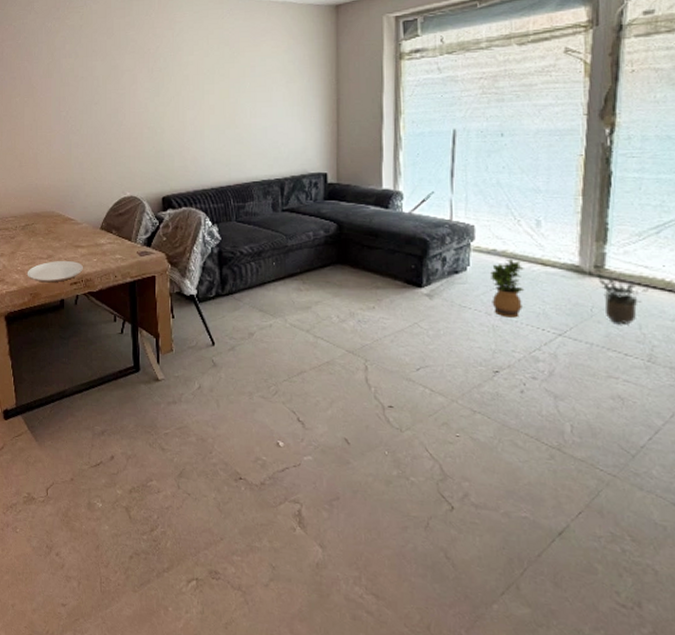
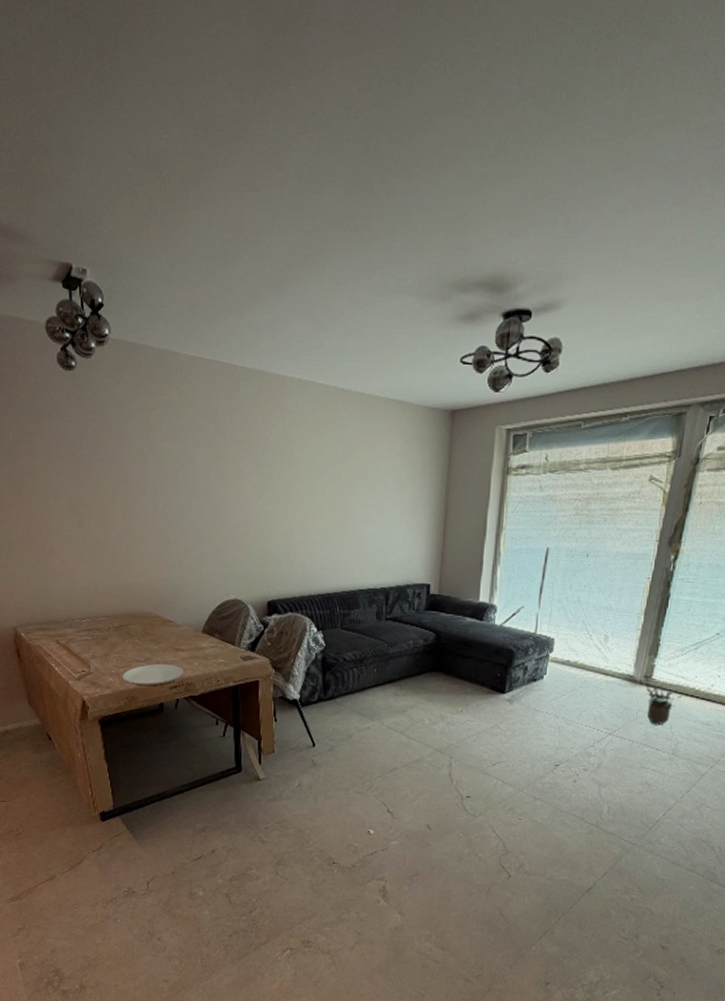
potted plant: present [491,258,525,318] -> none [560,669,590,720]

